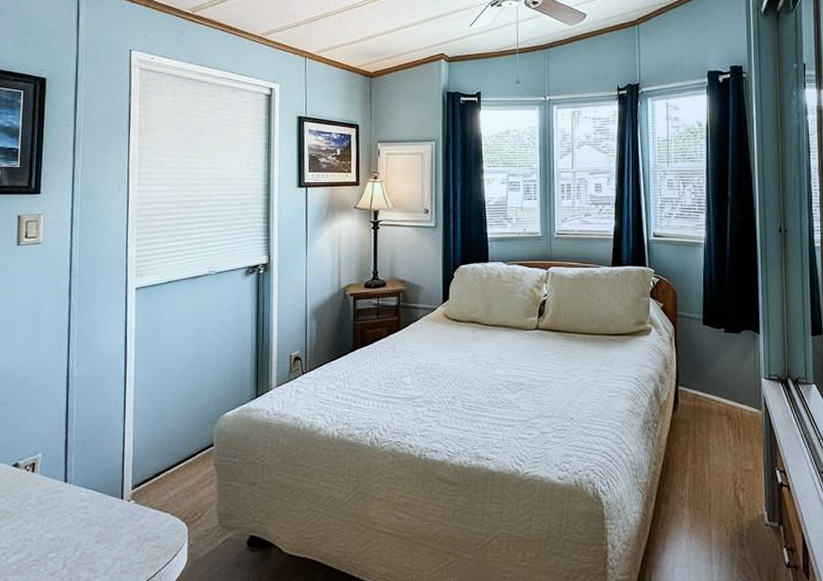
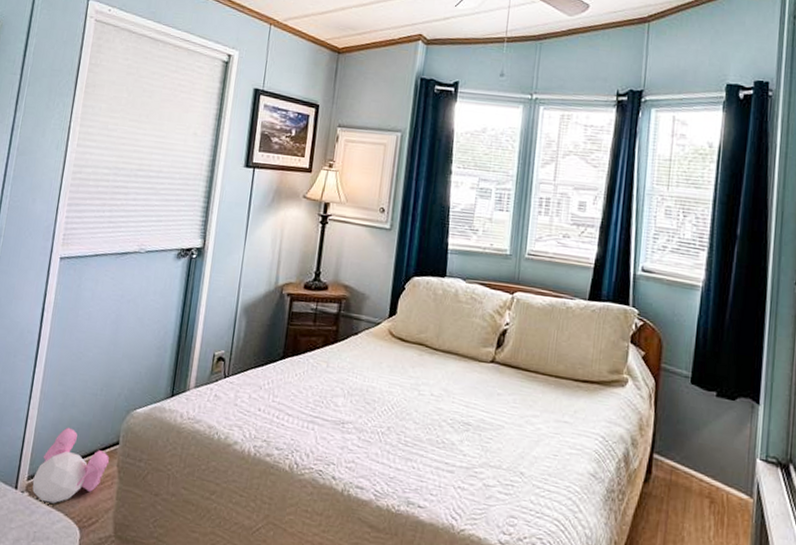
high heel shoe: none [137,438,207,507] -> present [32,427,110,504]

